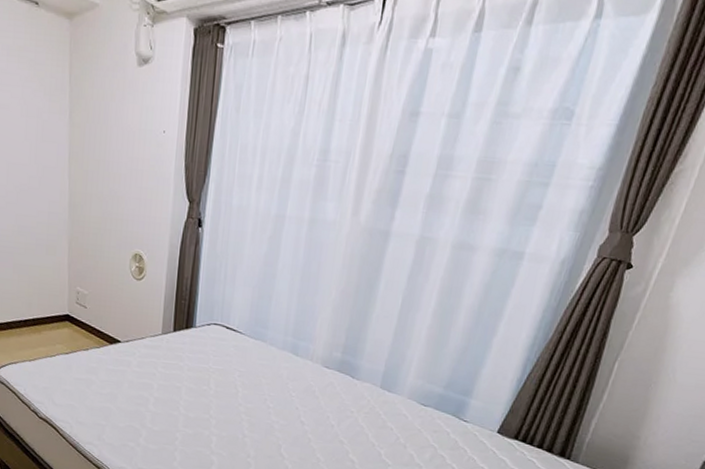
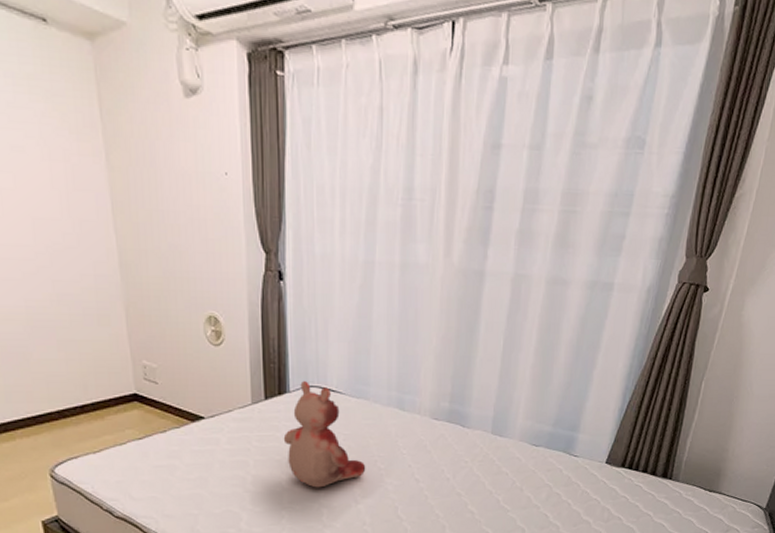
teddy bear: none [185,319,256,417] -> present [283,381,366,488]

